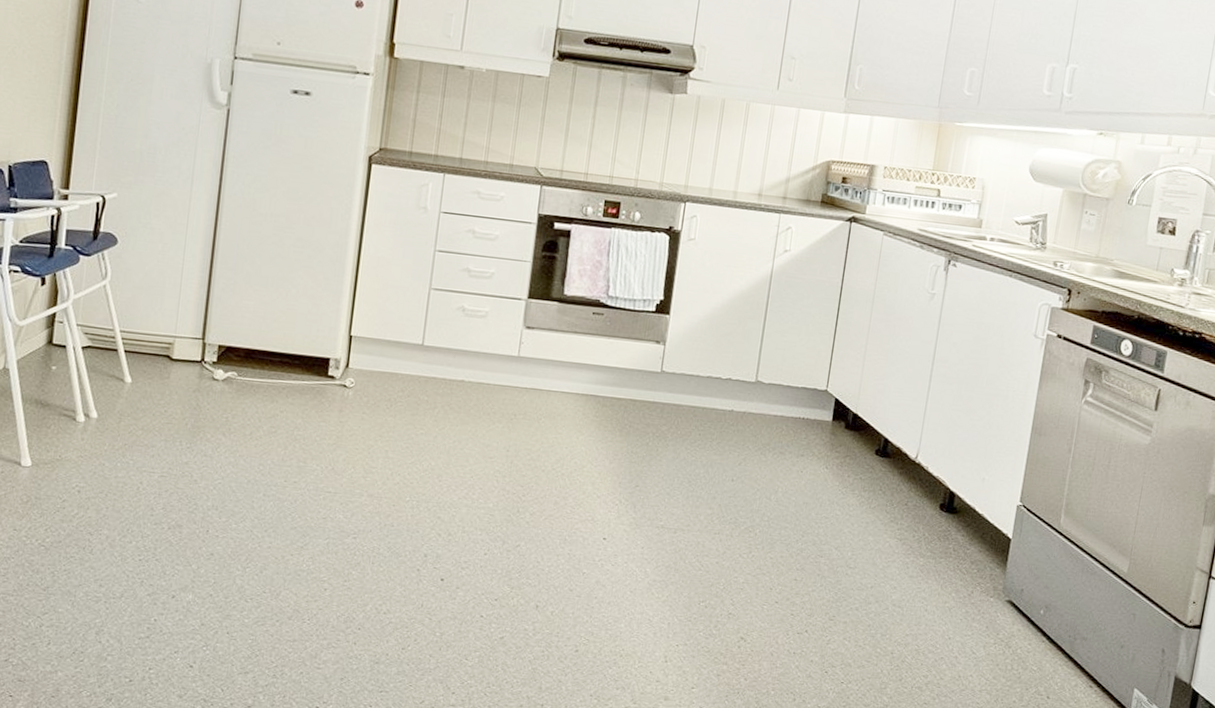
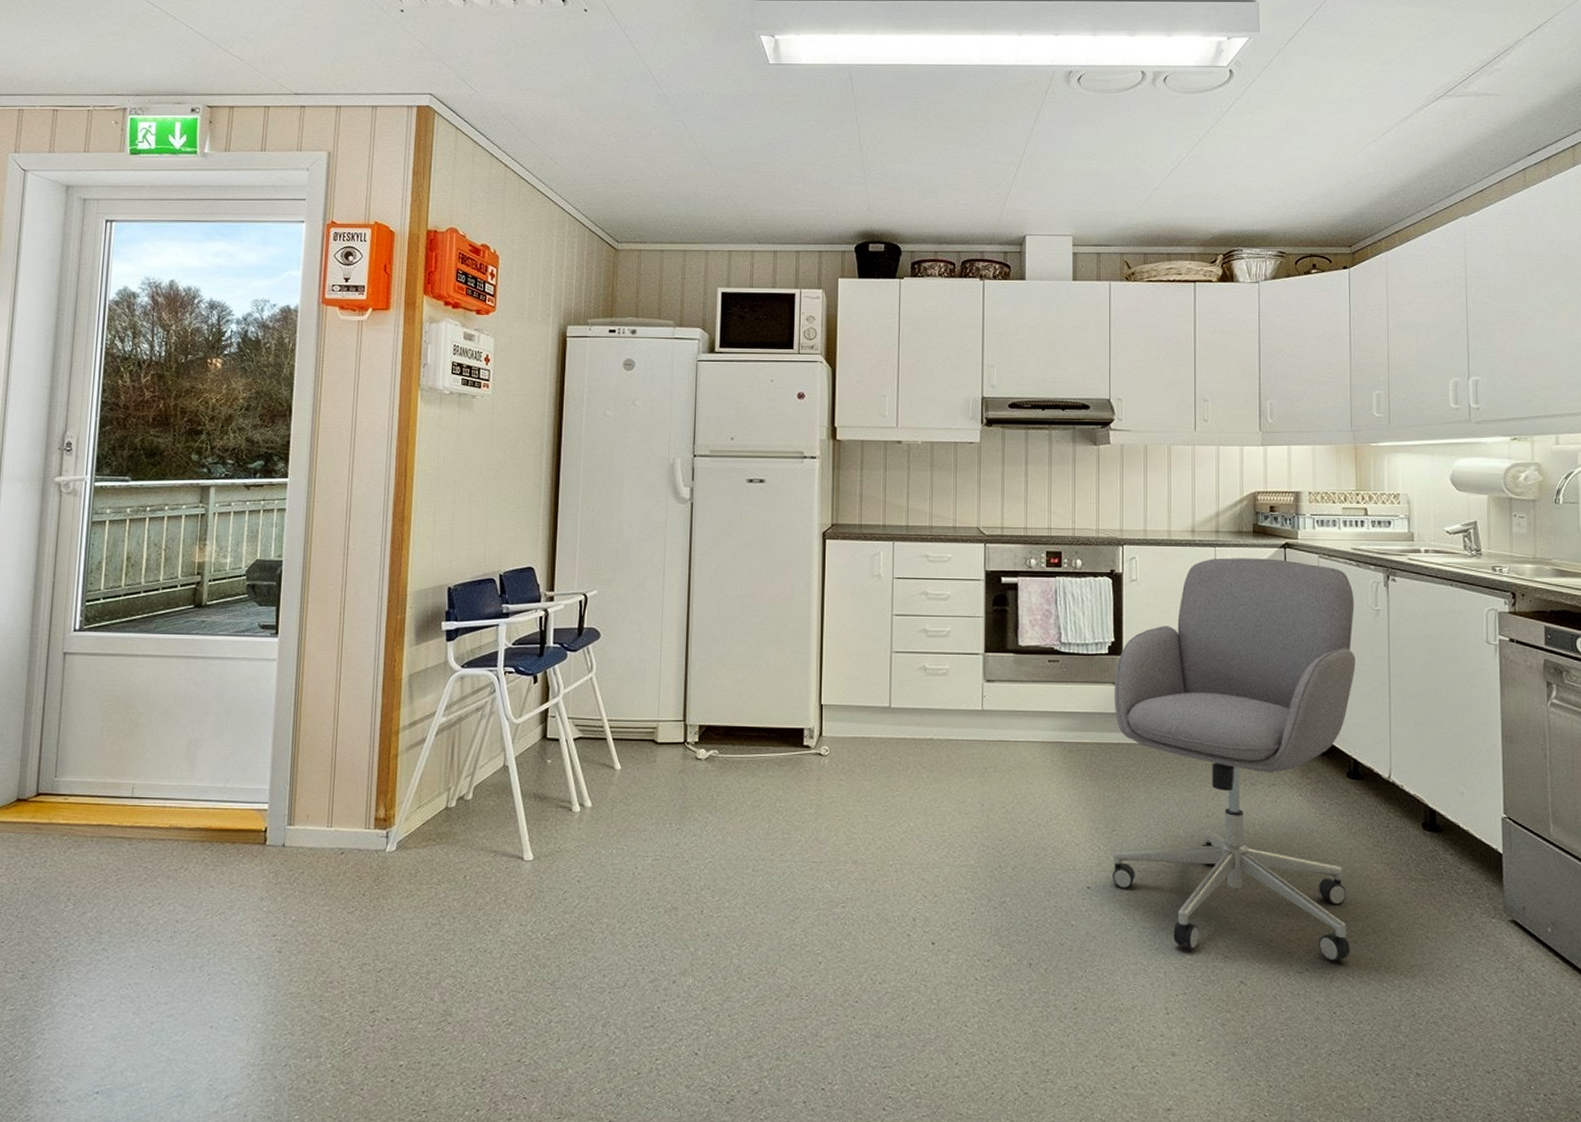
chair: none [630,225,913,626] -> present [1113,558,1356,962]

